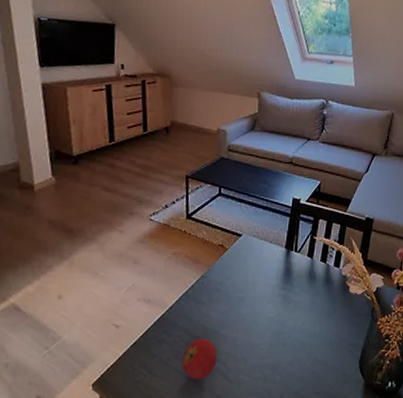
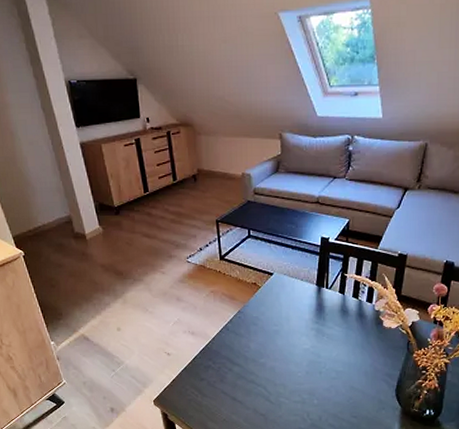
fruit: present [182,338,217,380] -> none [227,365,258,401]

